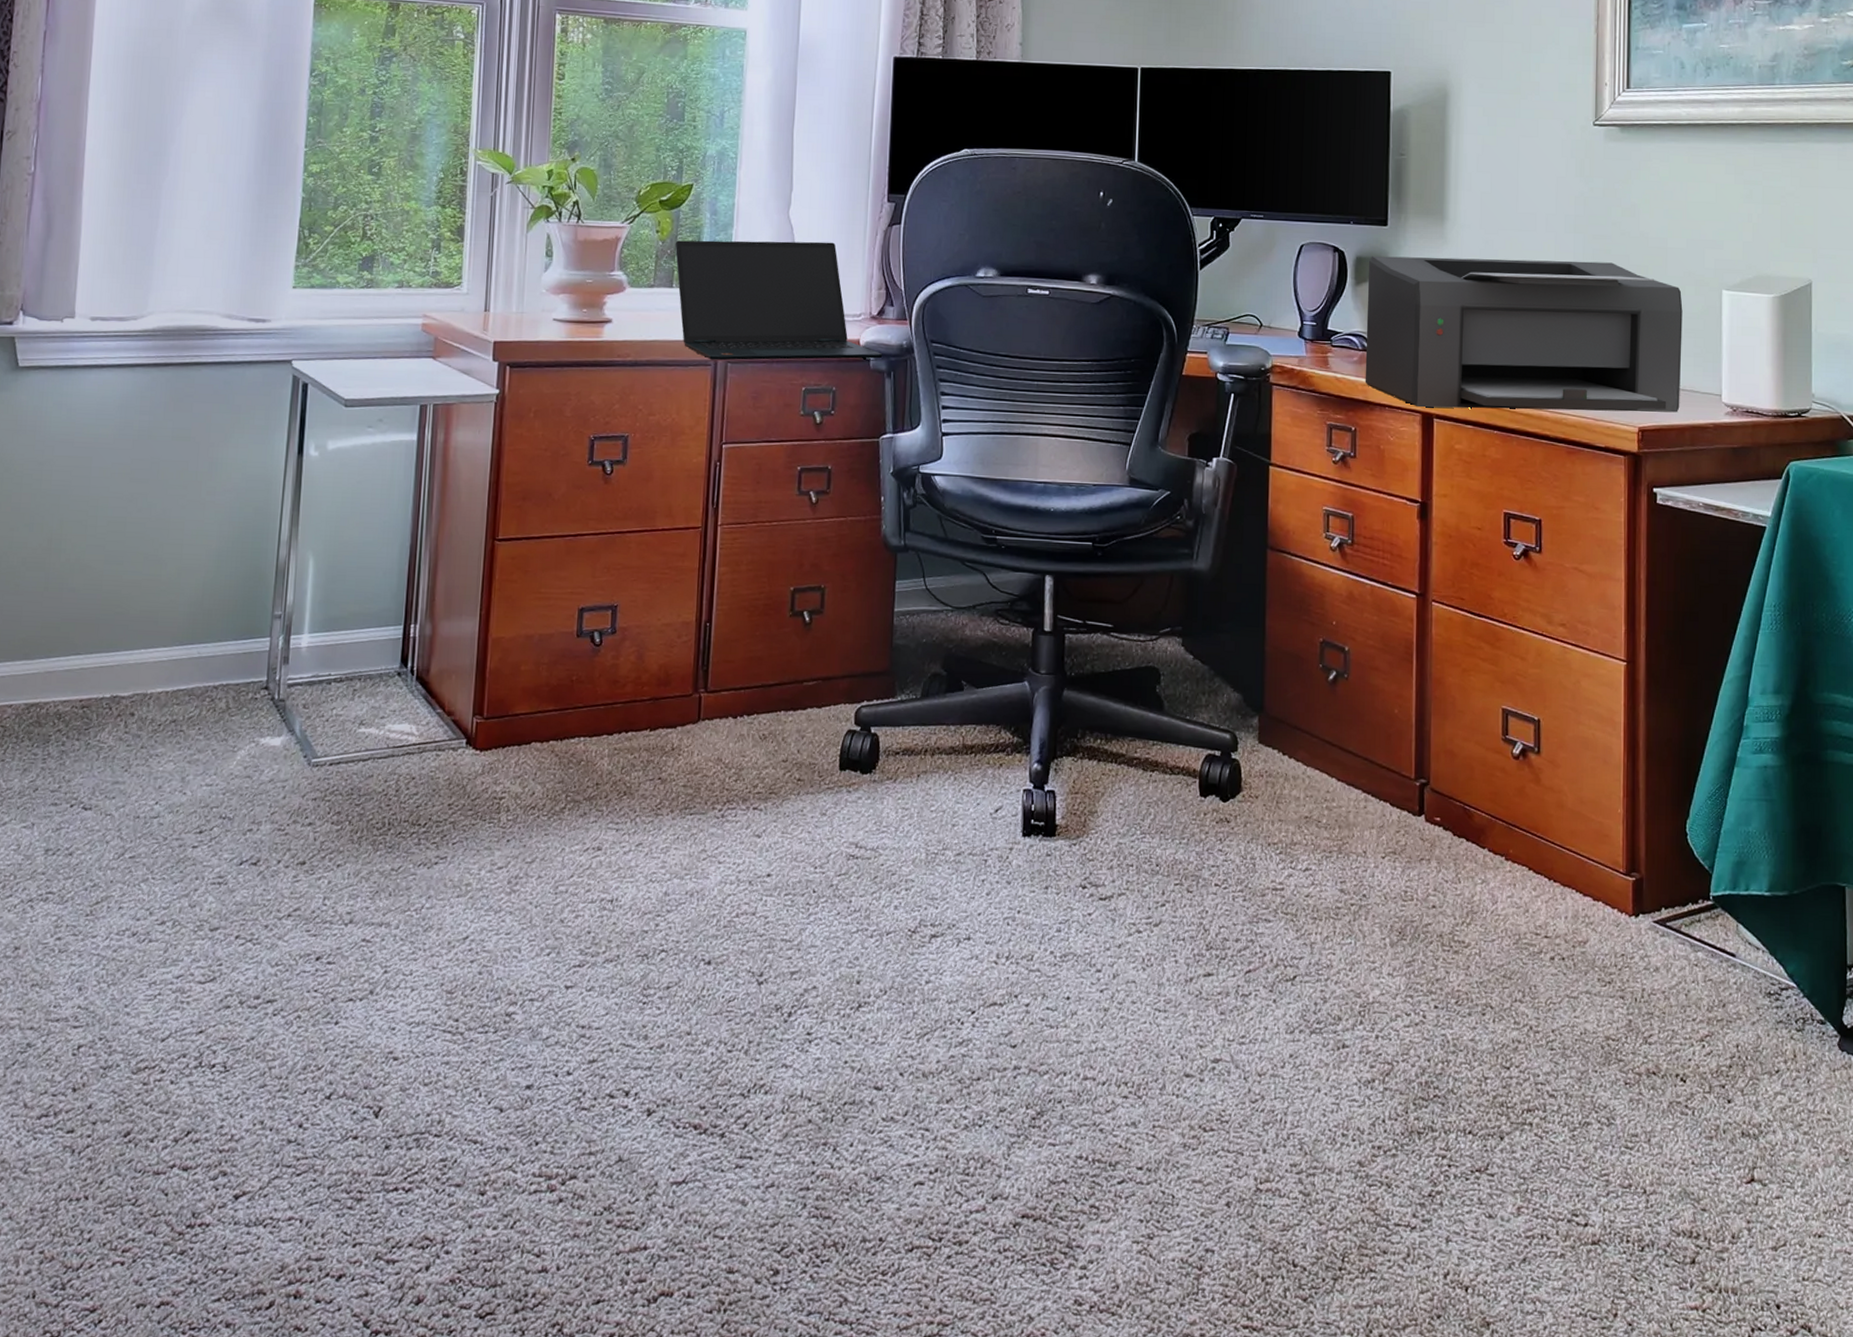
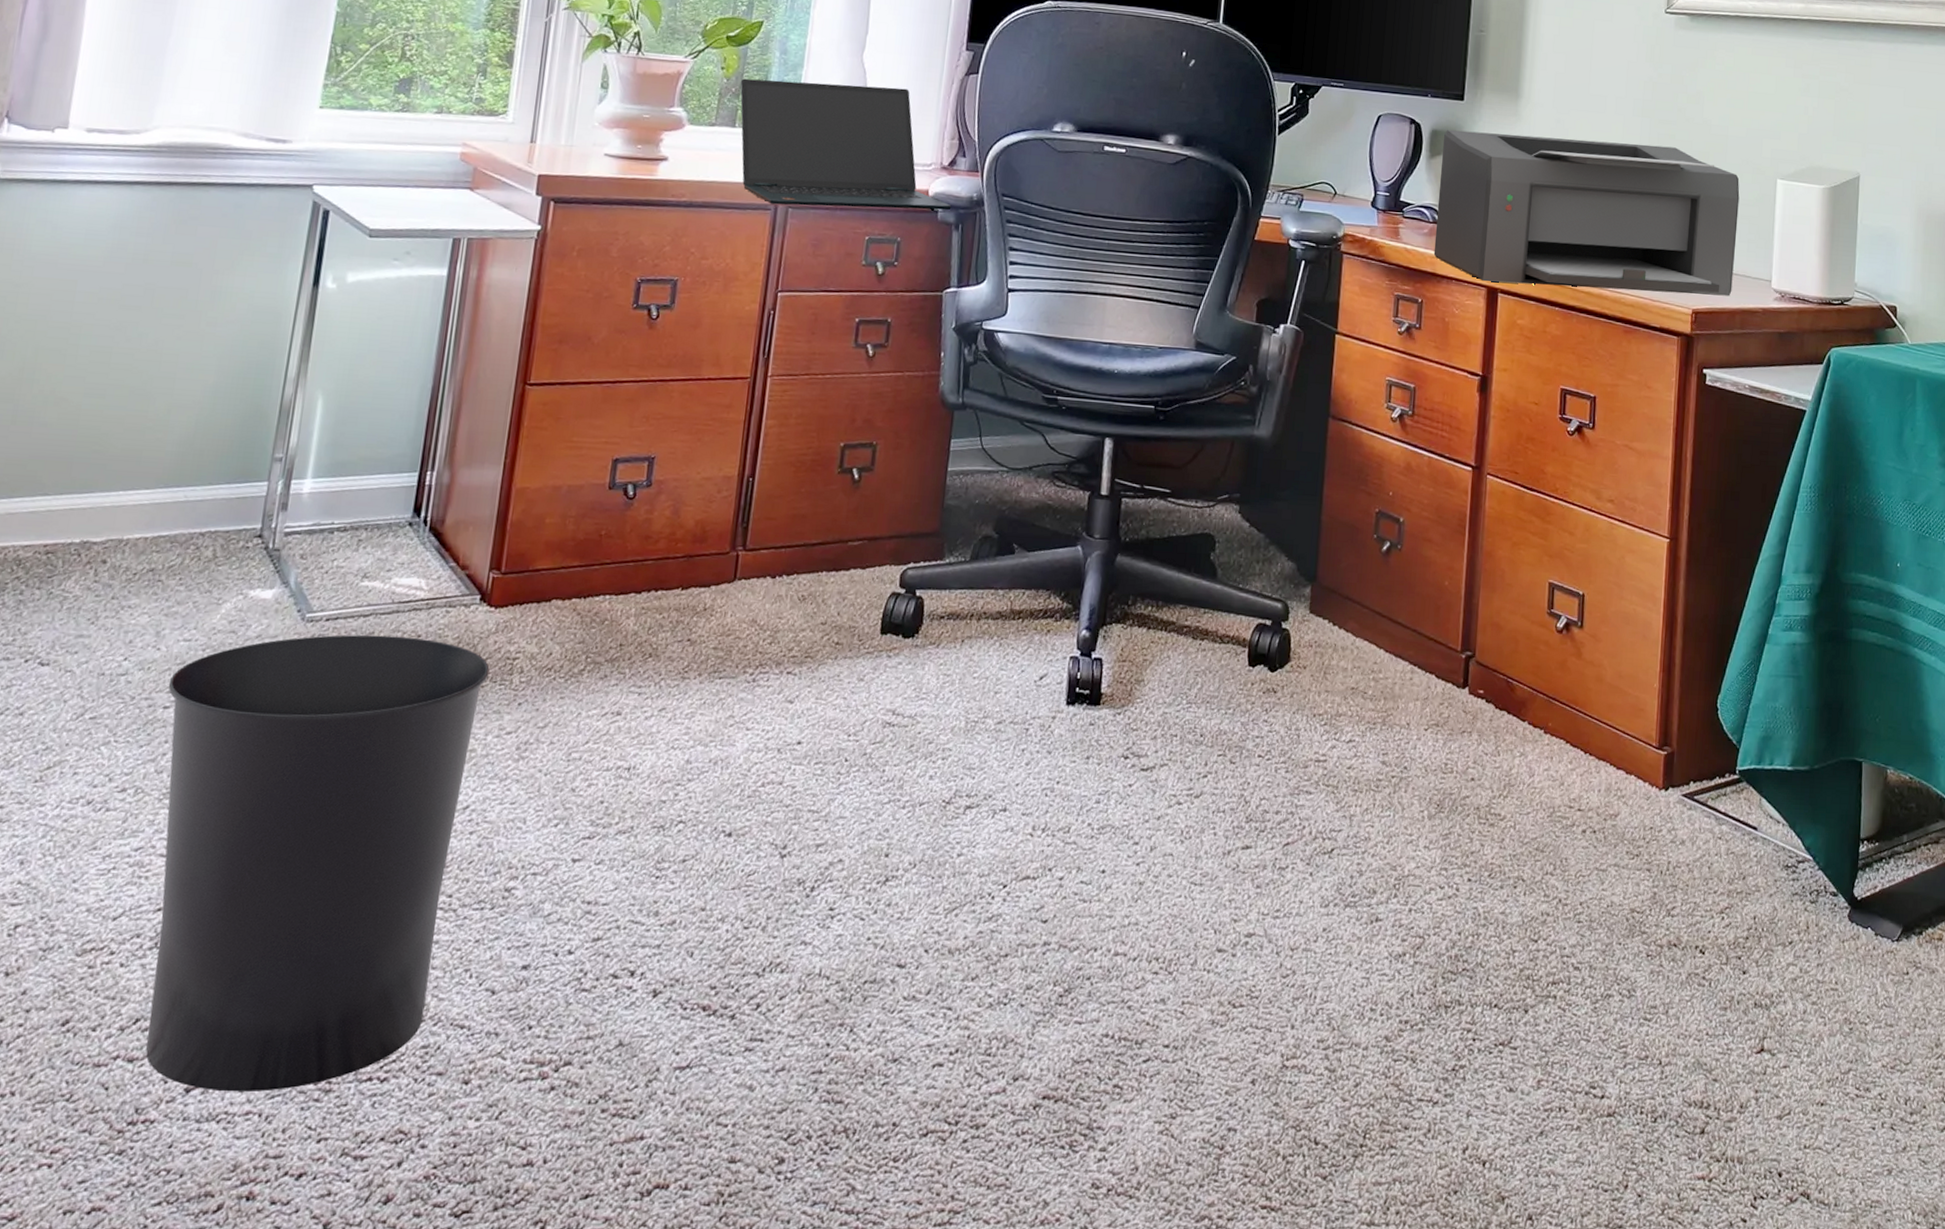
waste bin: none [195,777,479,1200] -> present [145,634,490,1092]

